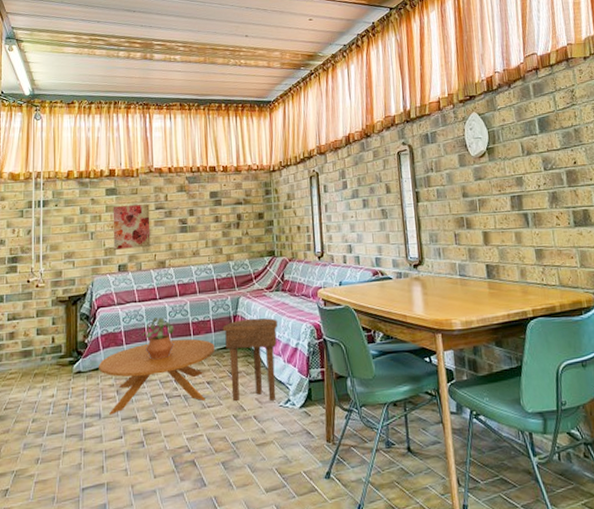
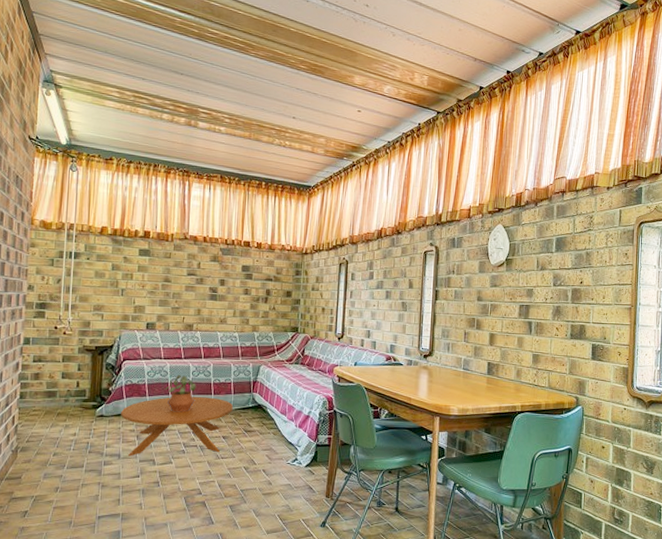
wall art: present [113,204,151,250] -> none [143,267,182,310]
side table: present [222,318,278,402] -> none [242,385,294,458]

